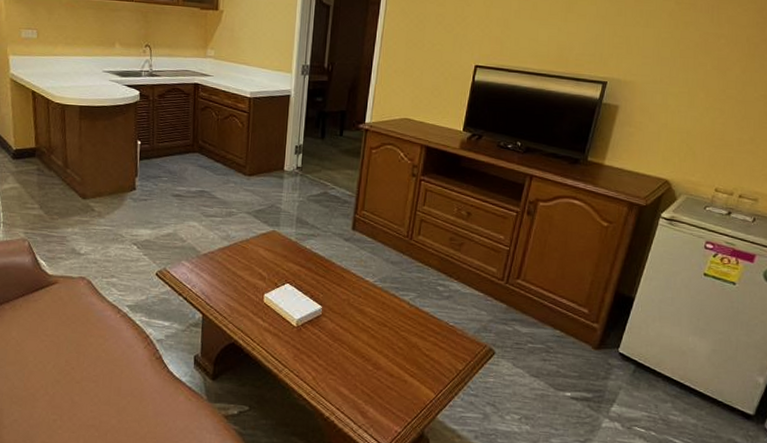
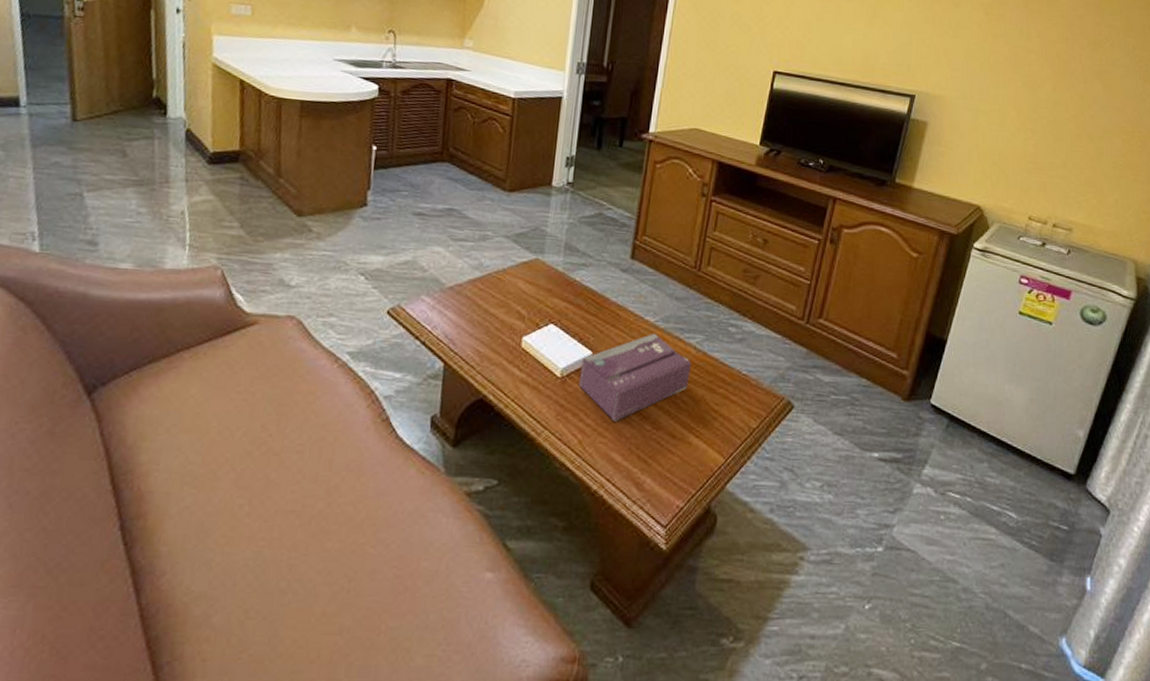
tissue box: none [312,291,405,363] -> present [579,333,691,422]

